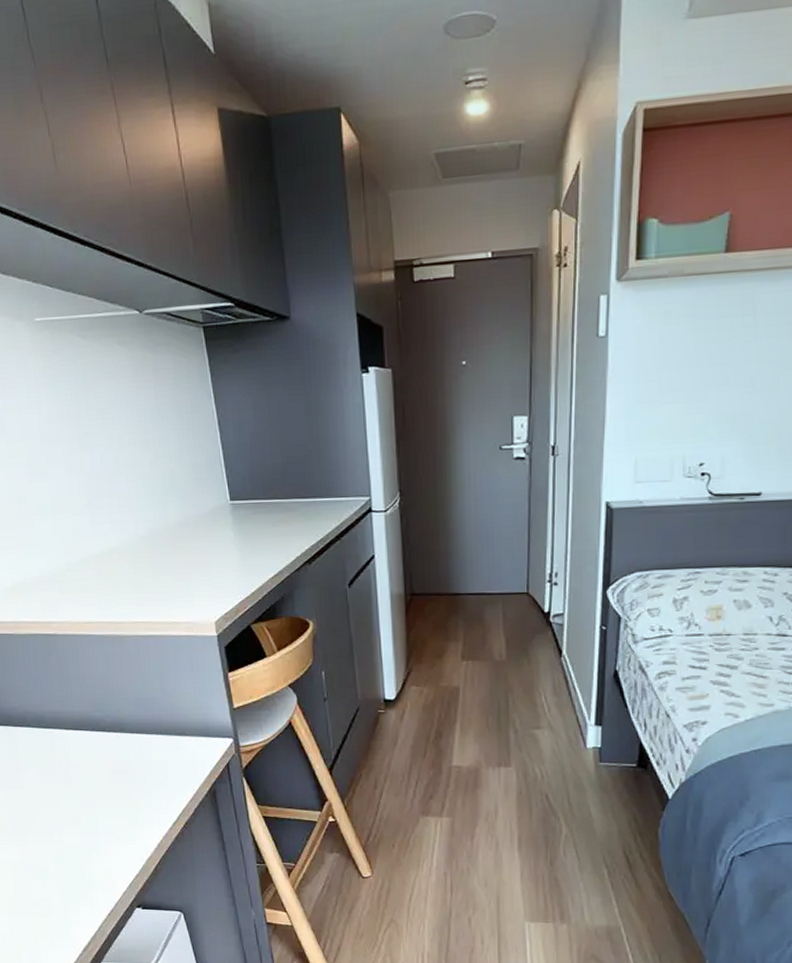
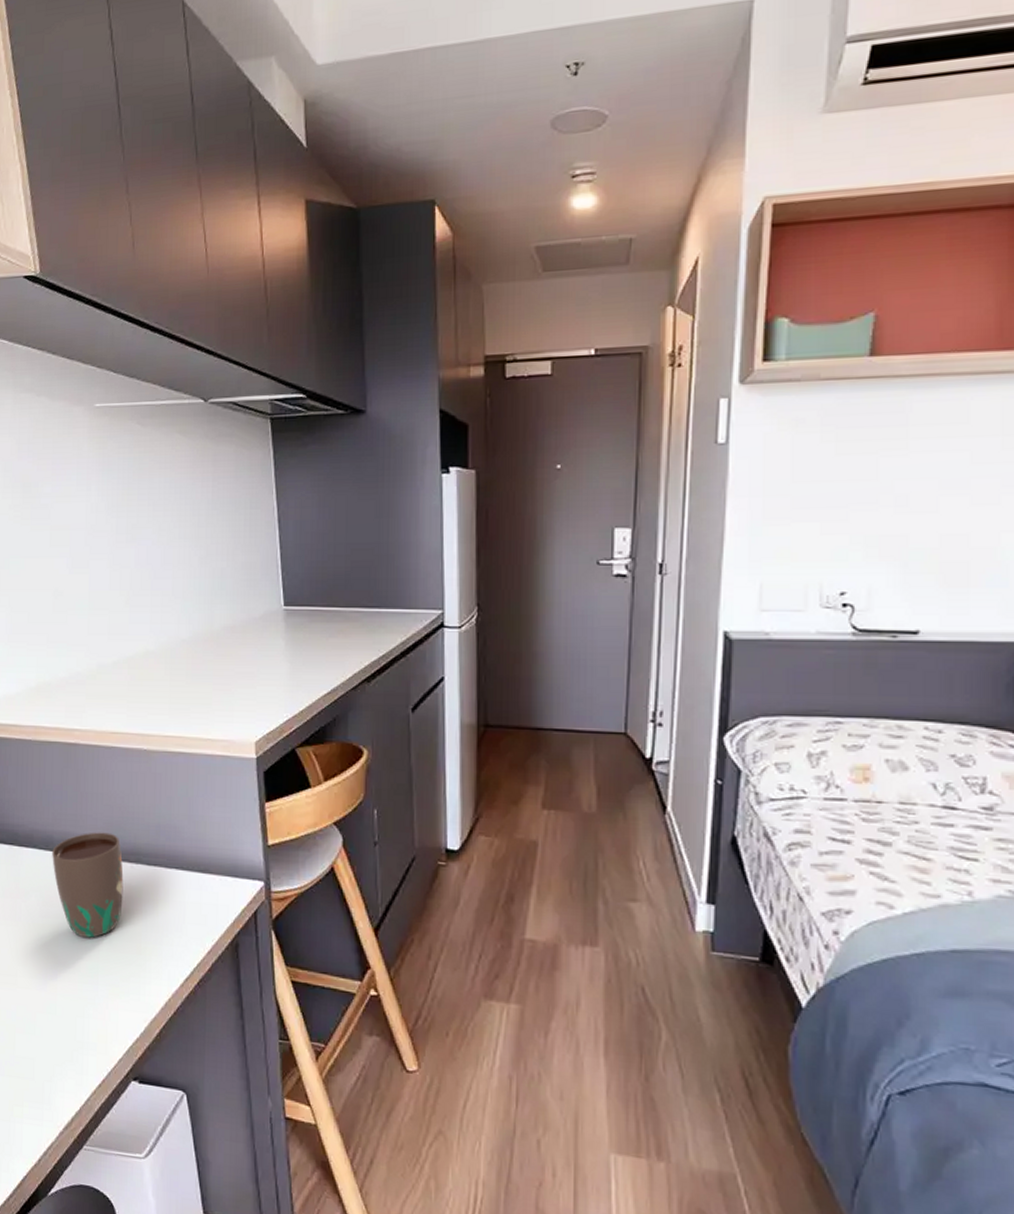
mug: none [44,709,113,797] -> present [52,832,124,938]

